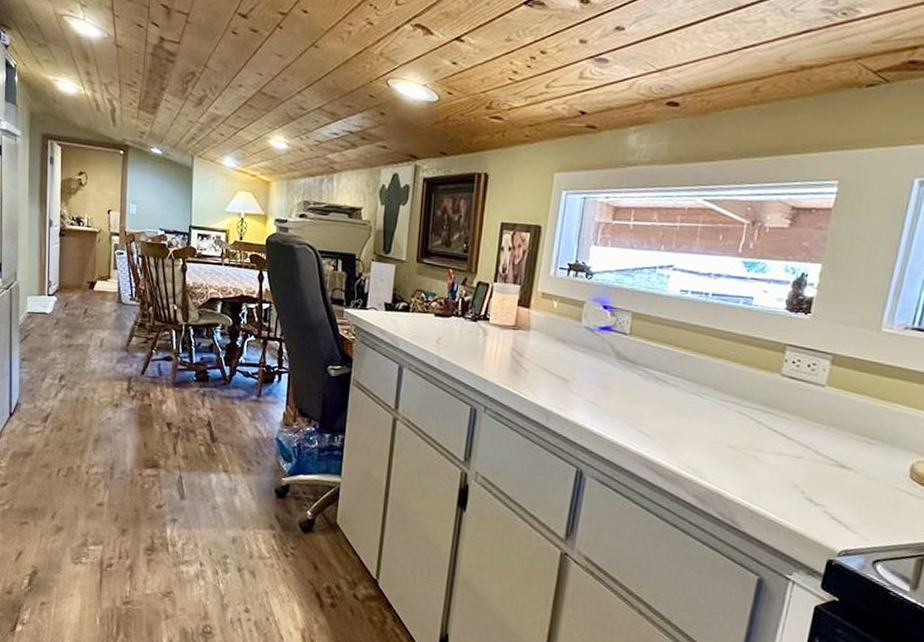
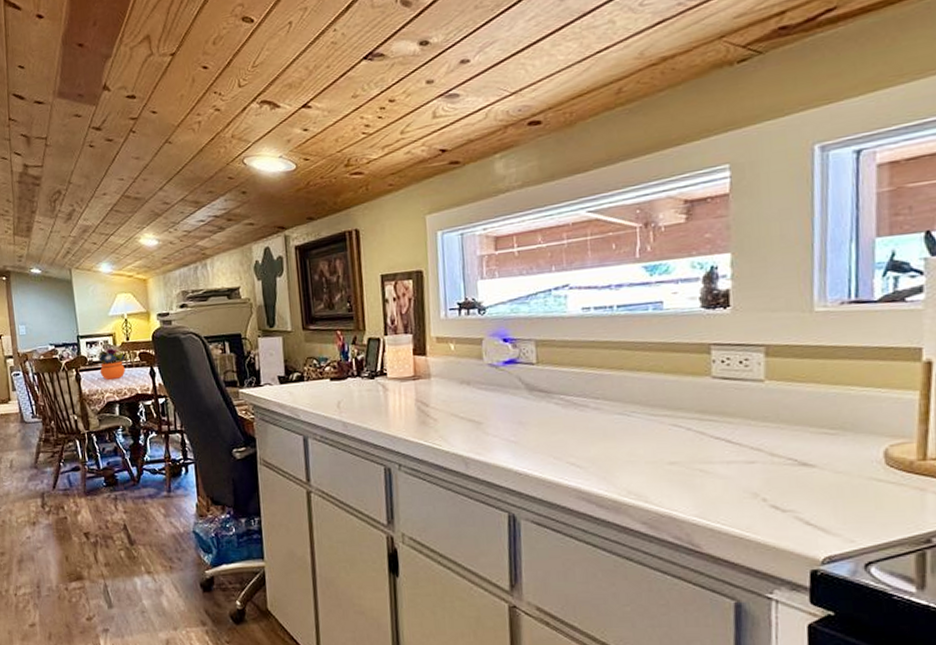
flower arrangement: none [207,244,235,277] -> present [98,348,125,380]

